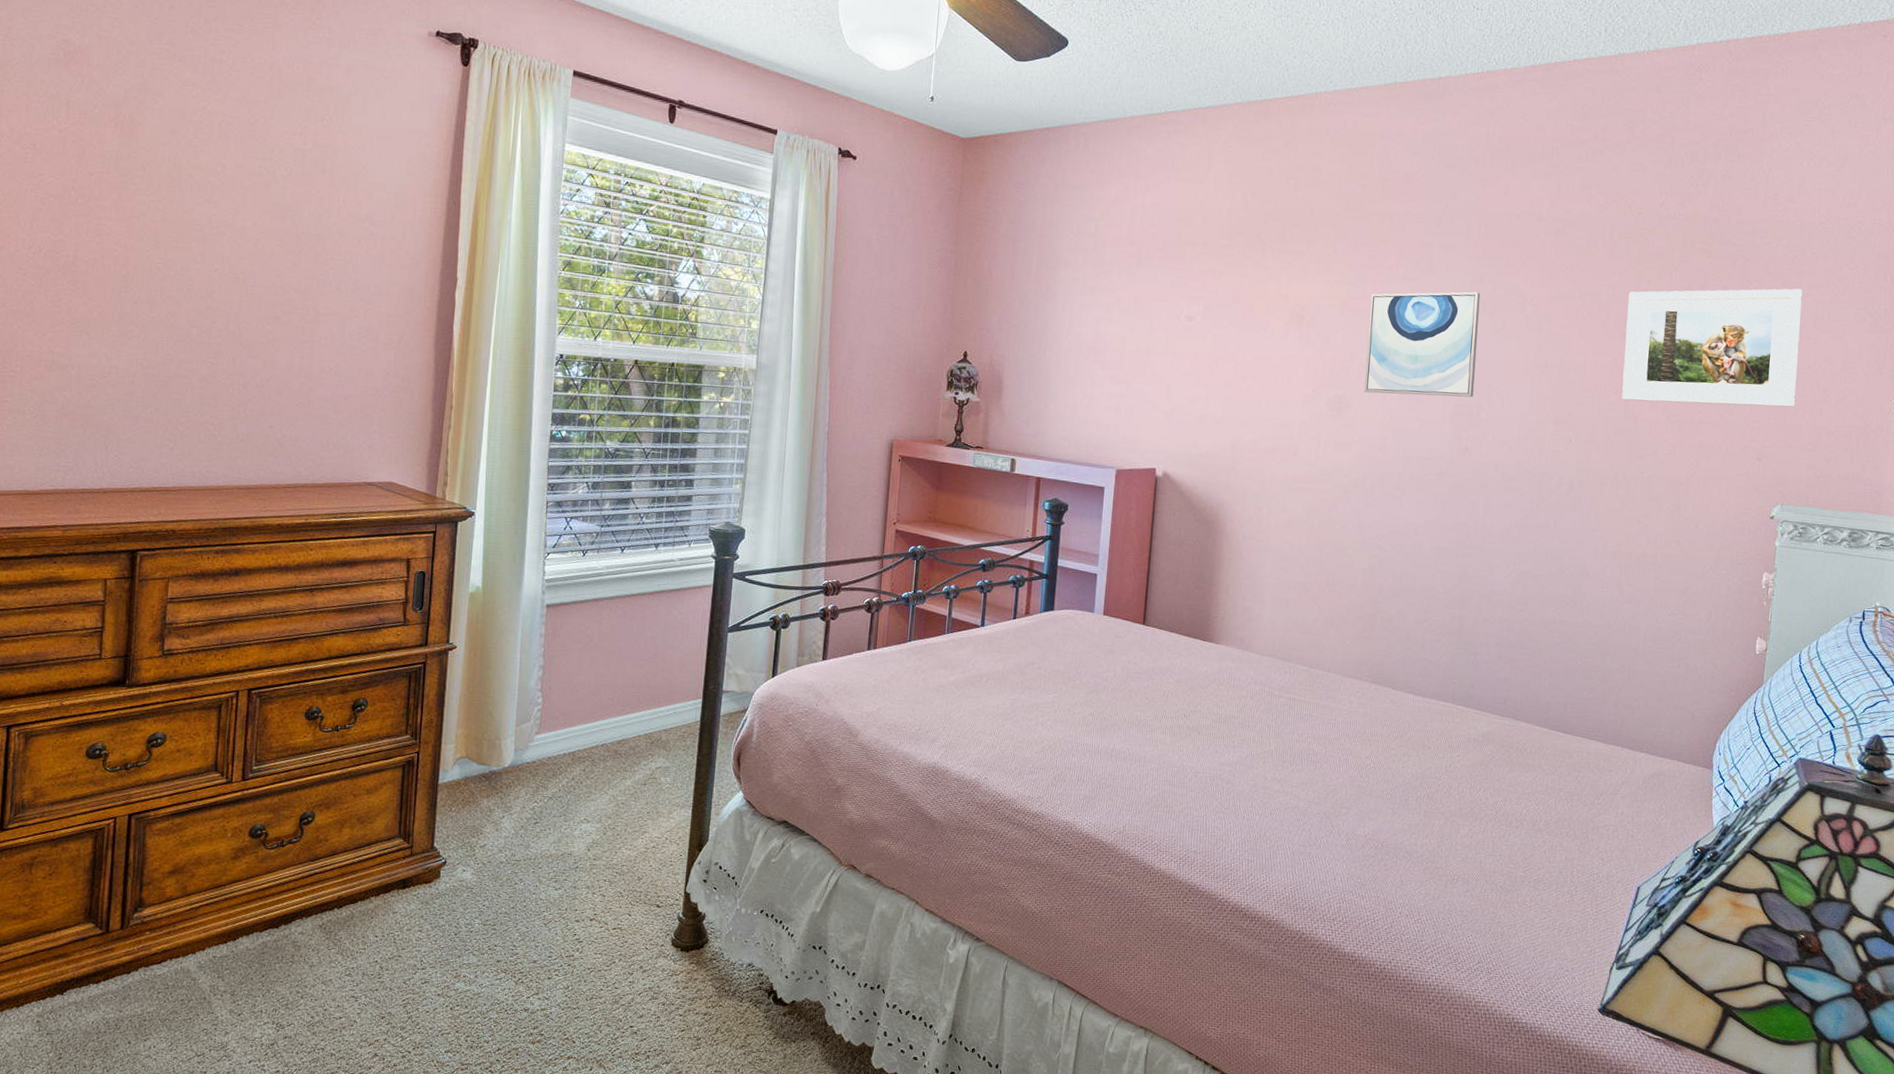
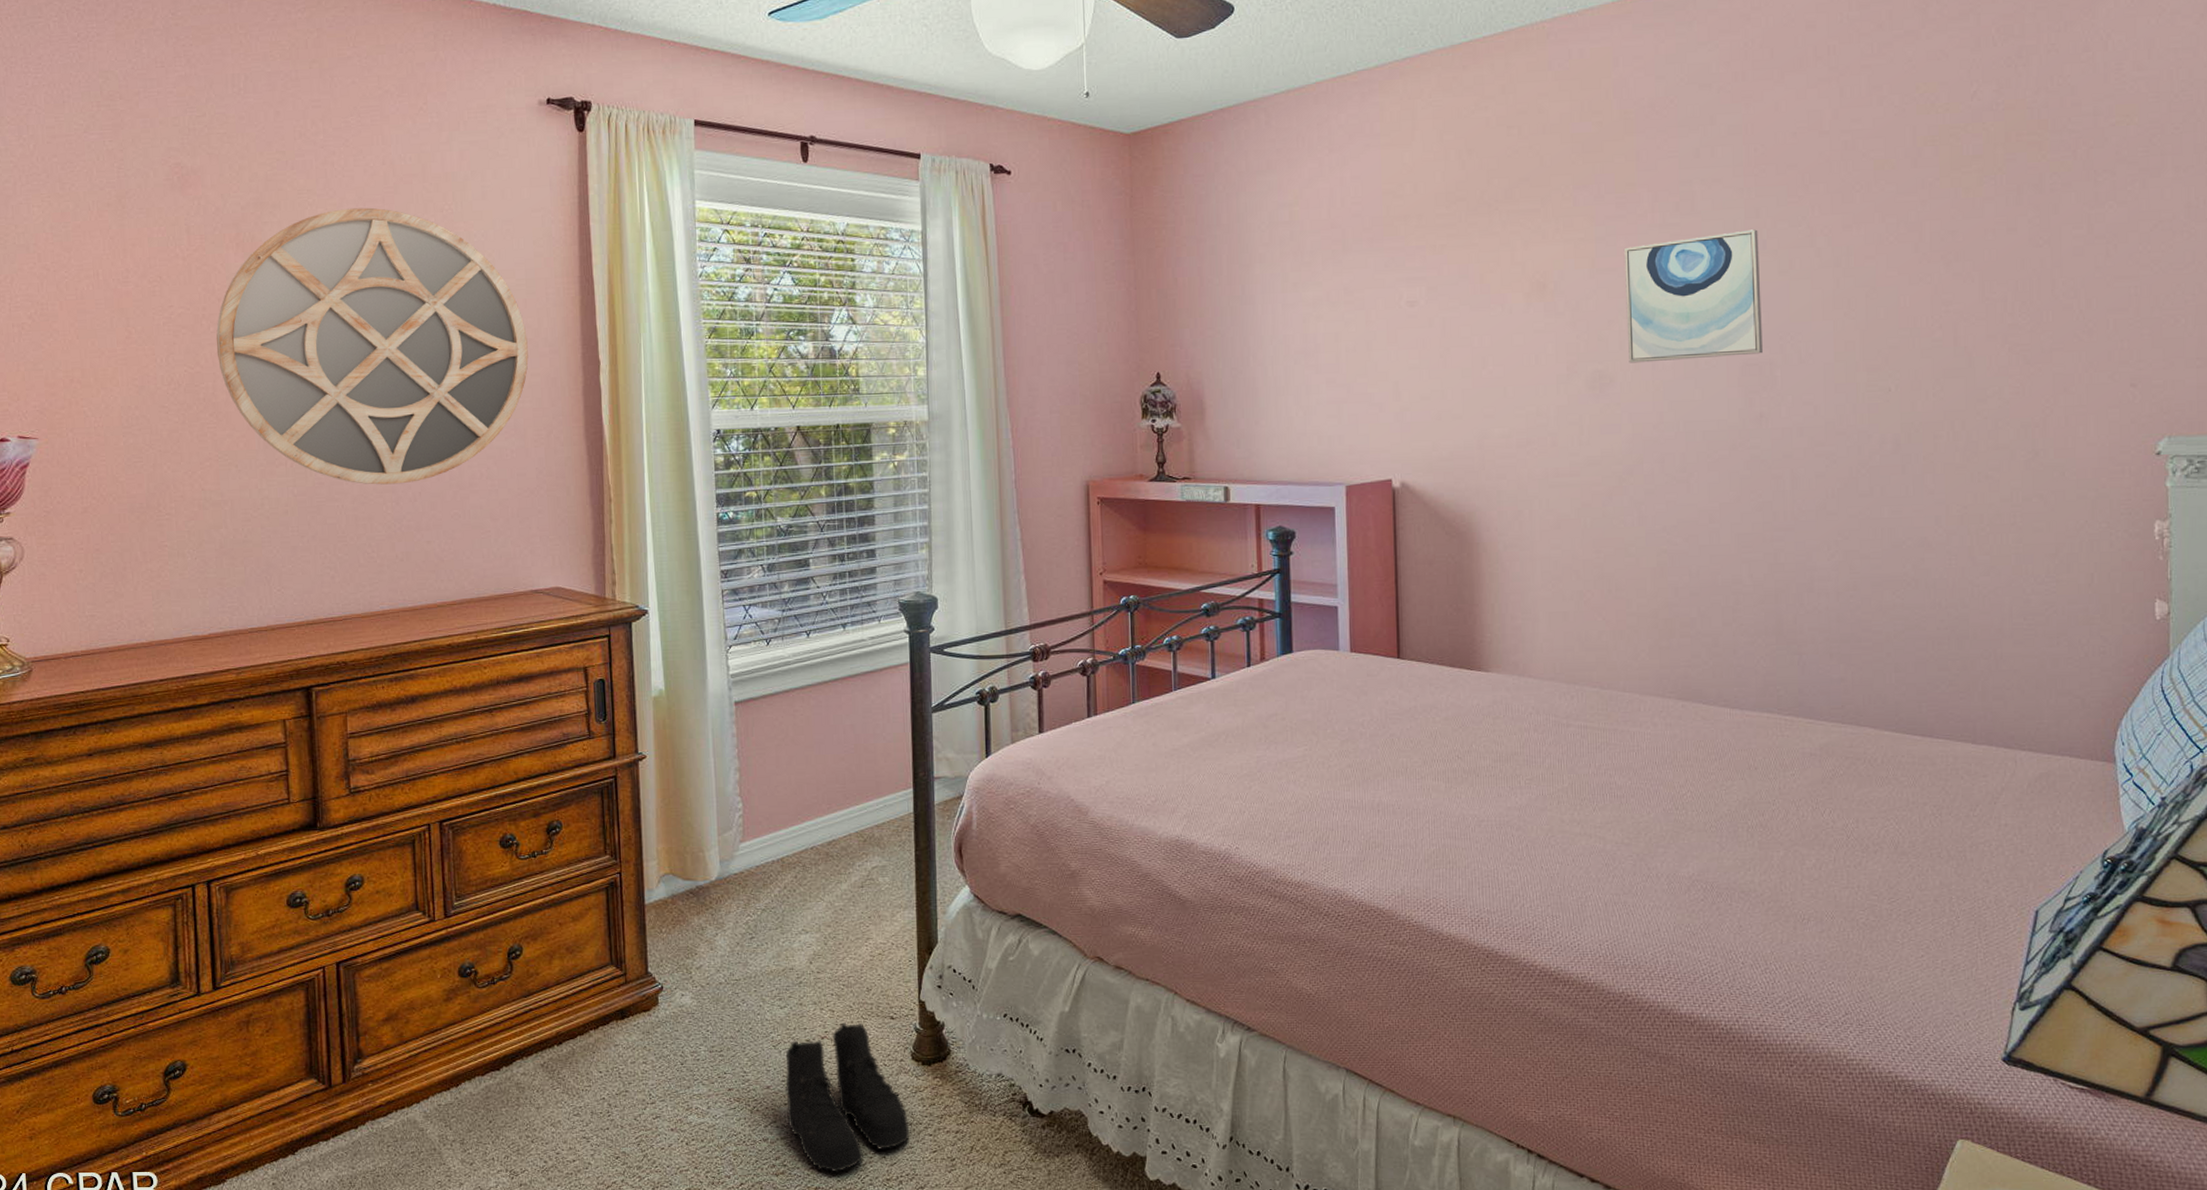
home mirror: none [82,105,391,370] -> present [216,207,529,485]
boots: none [549,907,663,1045] -> present [785,1022,910,1173]
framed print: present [1622,288,1803,408] -> none [1943,173,2173,335]

